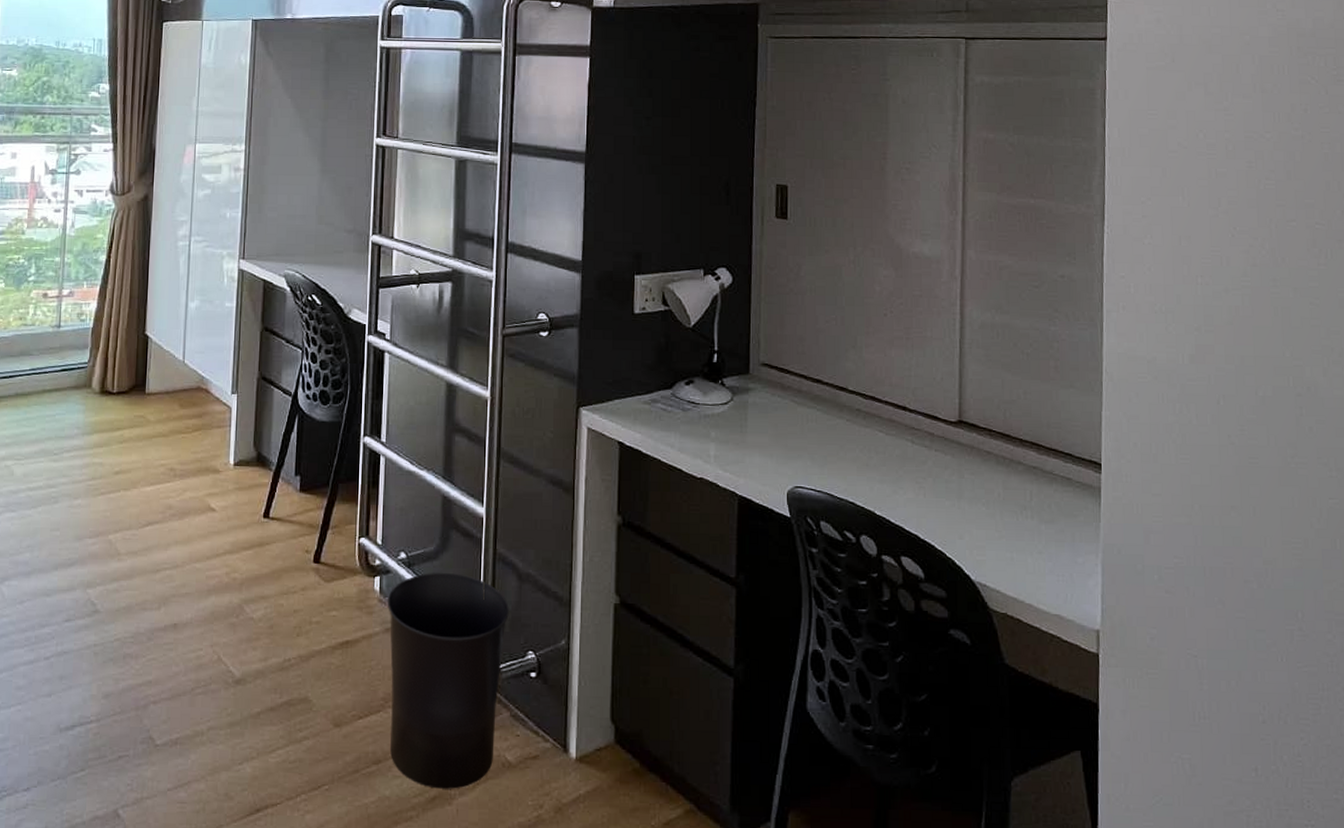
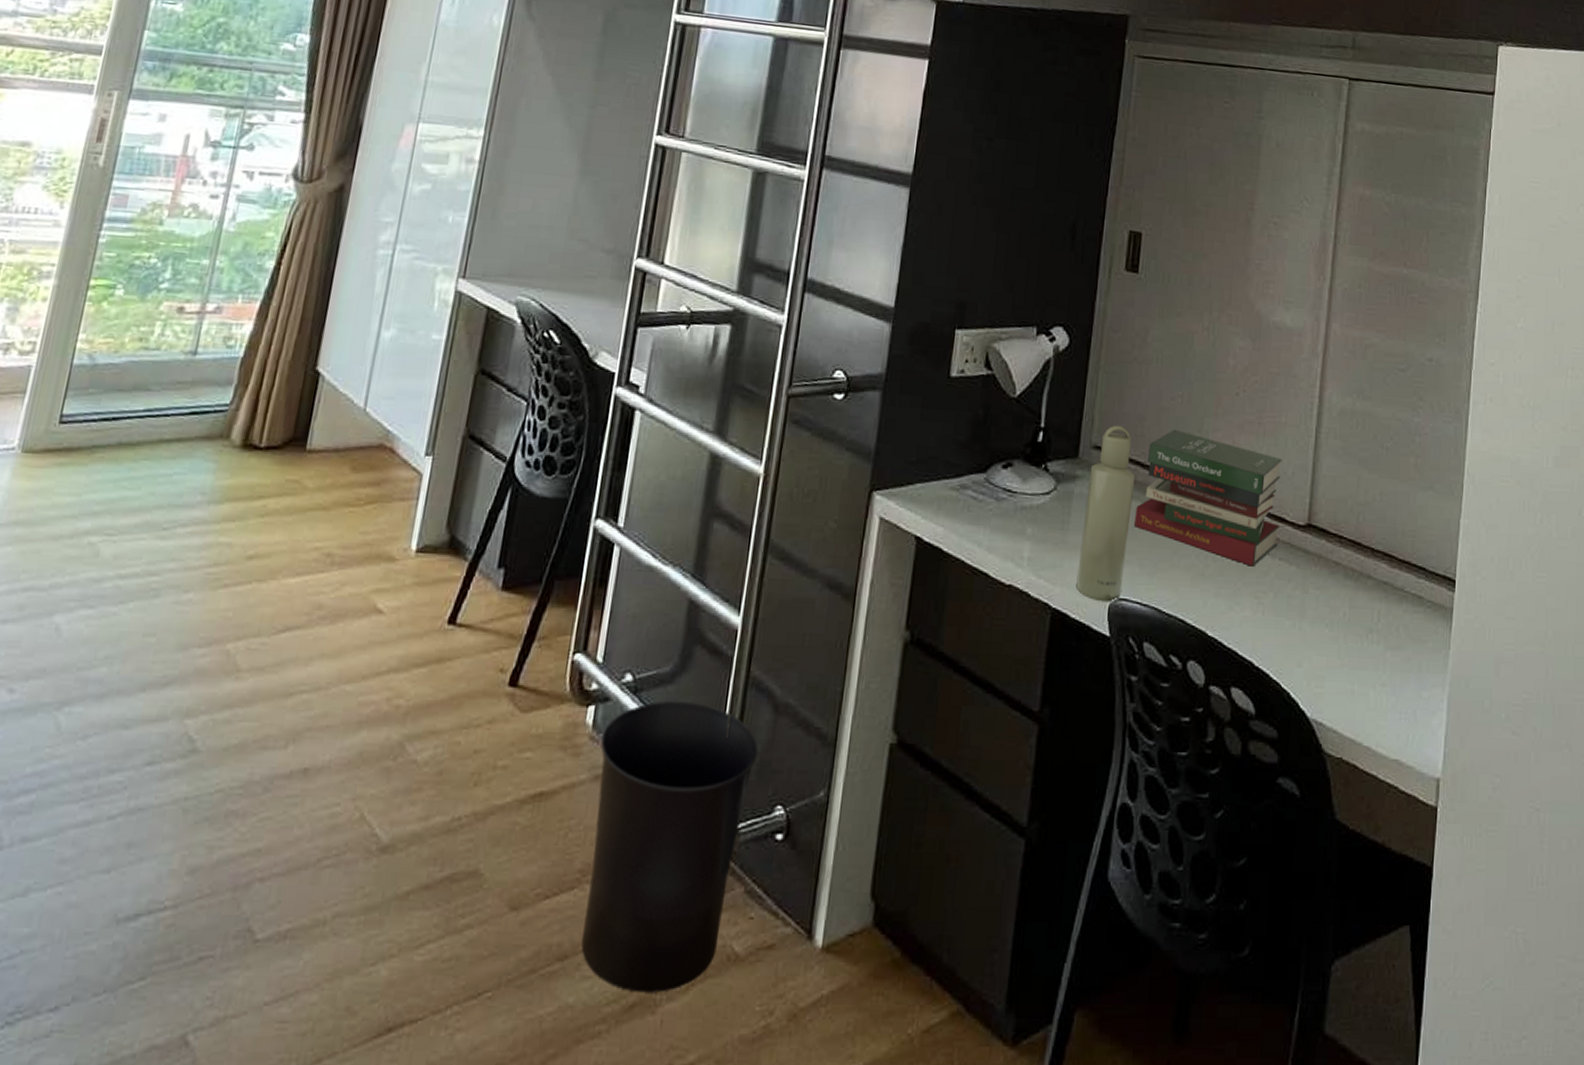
bottle: none [757,346,801,490] -> present [1076,426,1136,603]
books: none [803,346,933,457] -> present [1134,429,1282,567]

